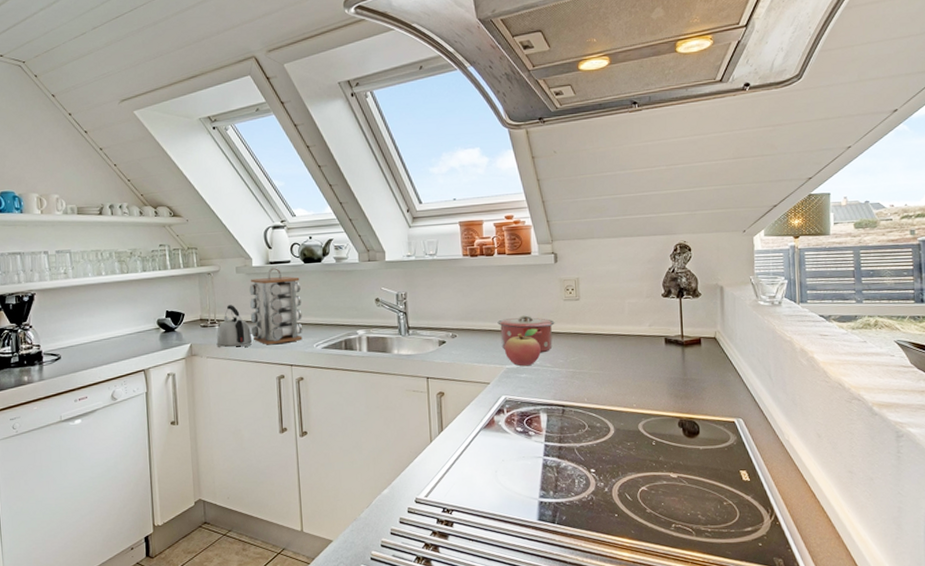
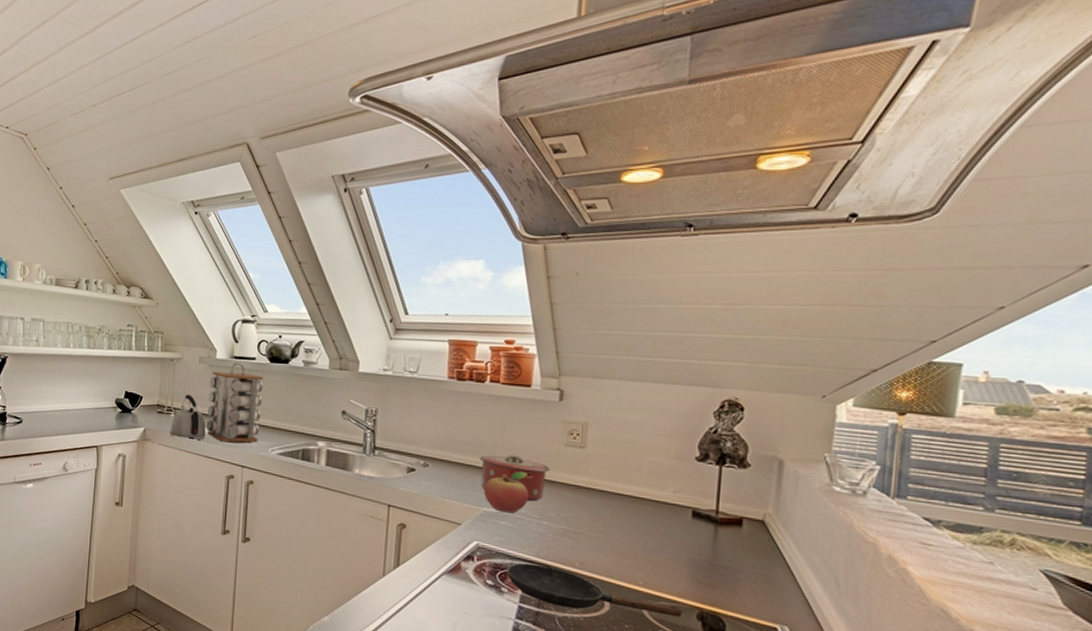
frying pan: none [531,405,670,438] -> present [506,563,685,617]

